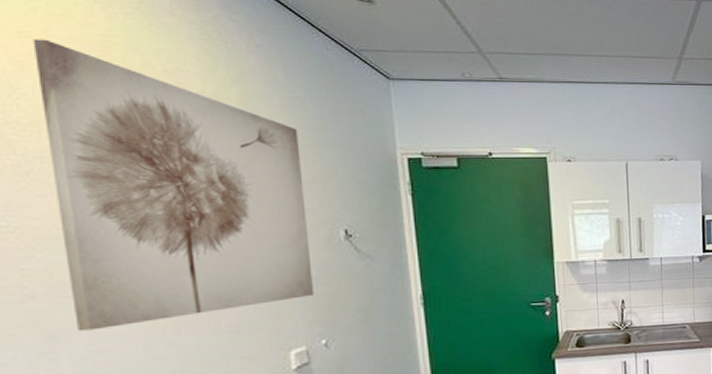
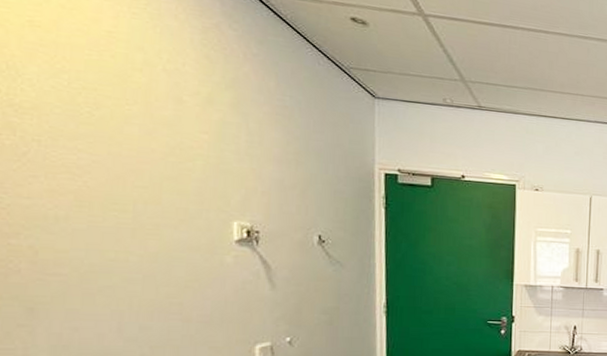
wall art: present [32,38,315,332] -> none [42,28,284,308]

